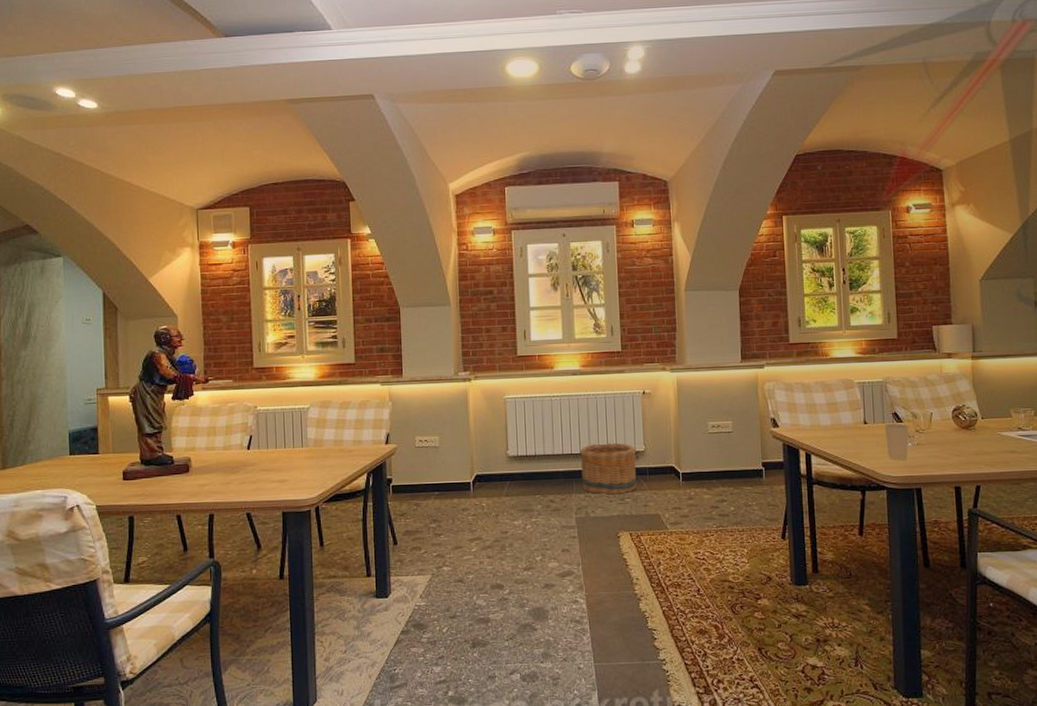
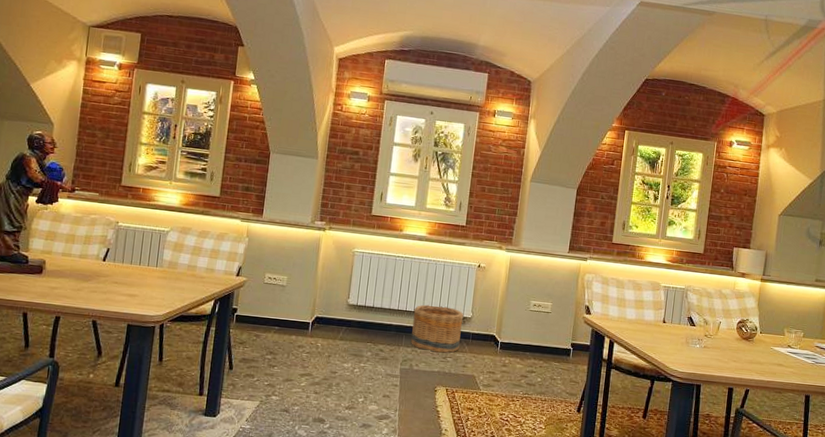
cup: present [885,423,909,461] -> none [678,325,700,359]

